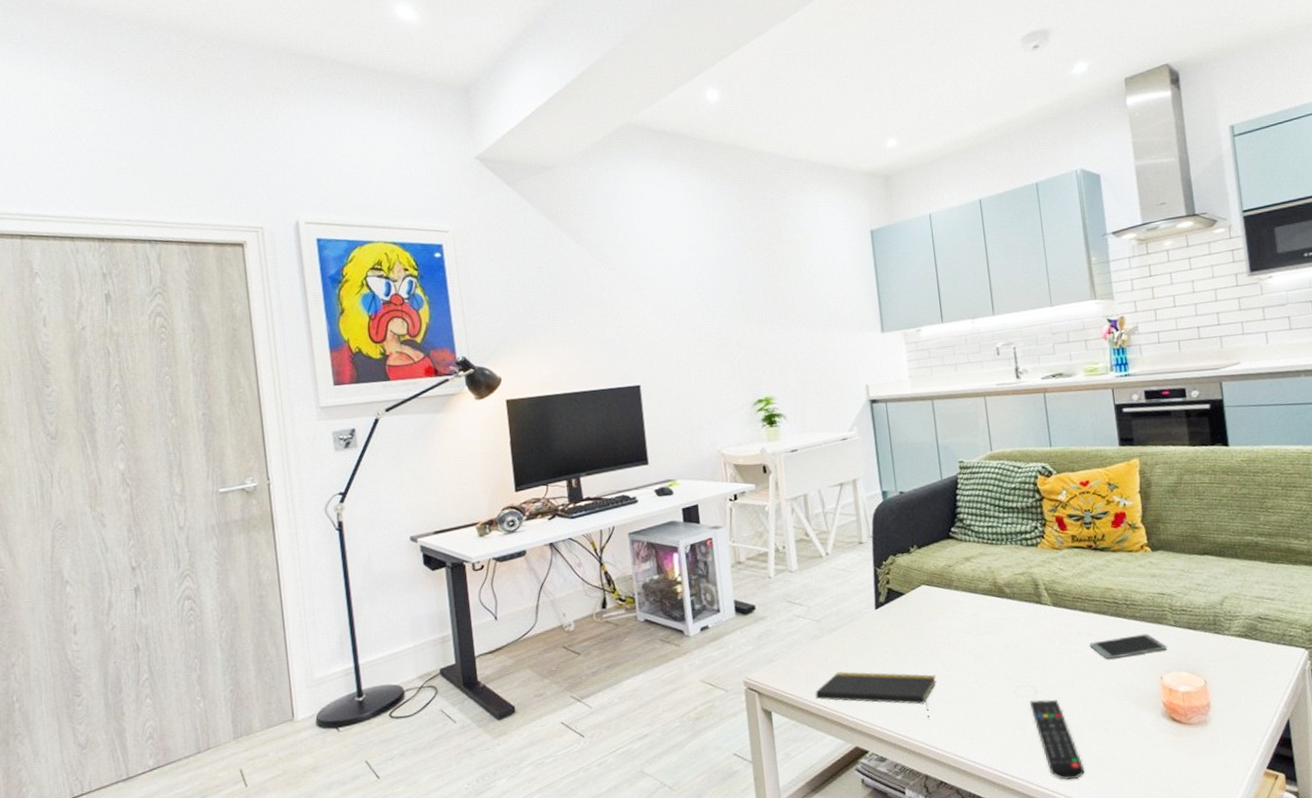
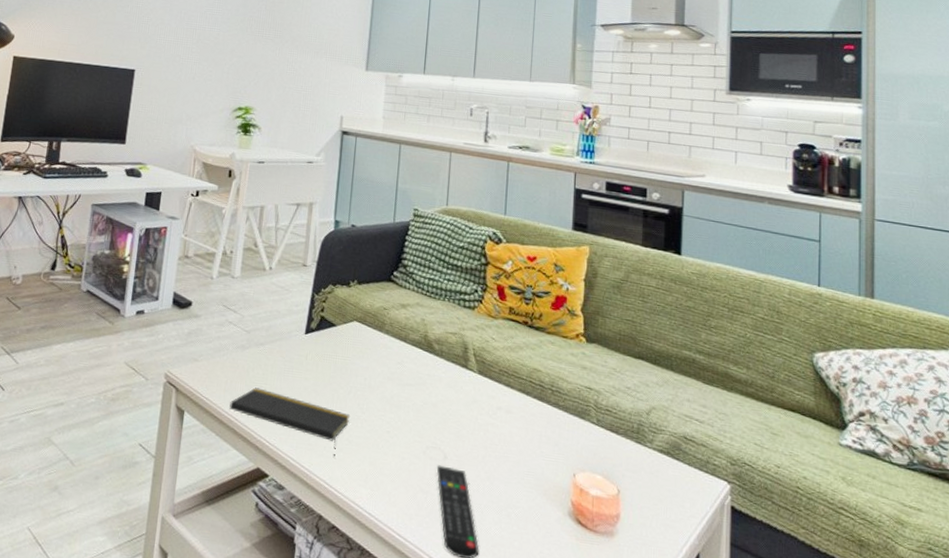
smartphone: present [1089,633,1167,659] -> none [507,420,586,447]

